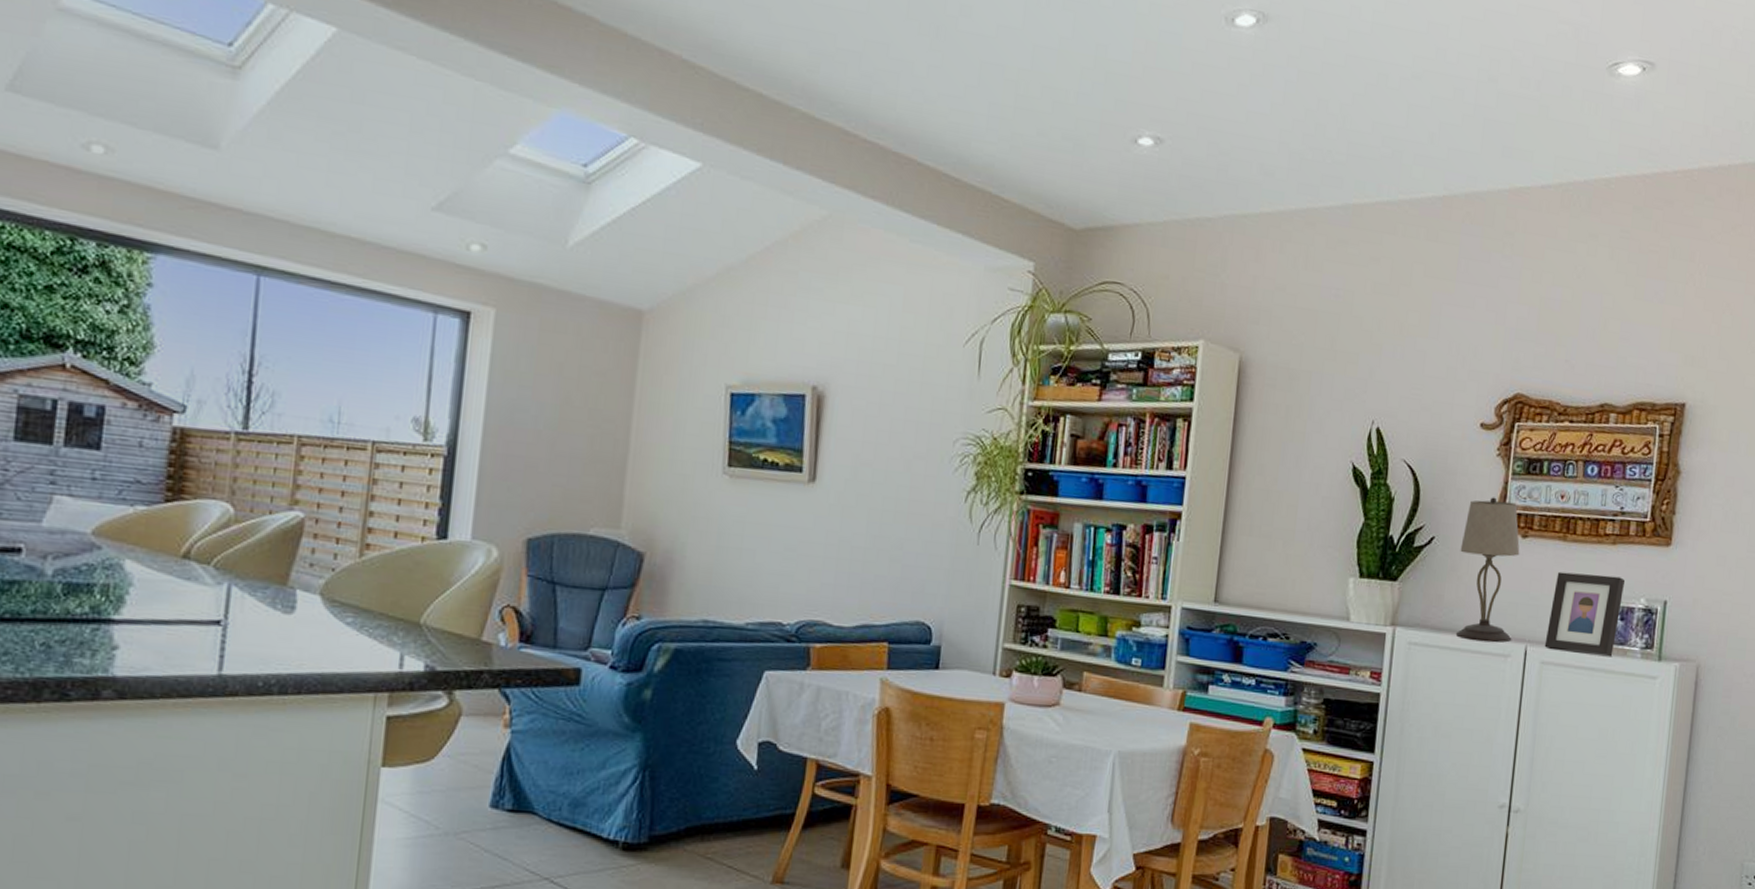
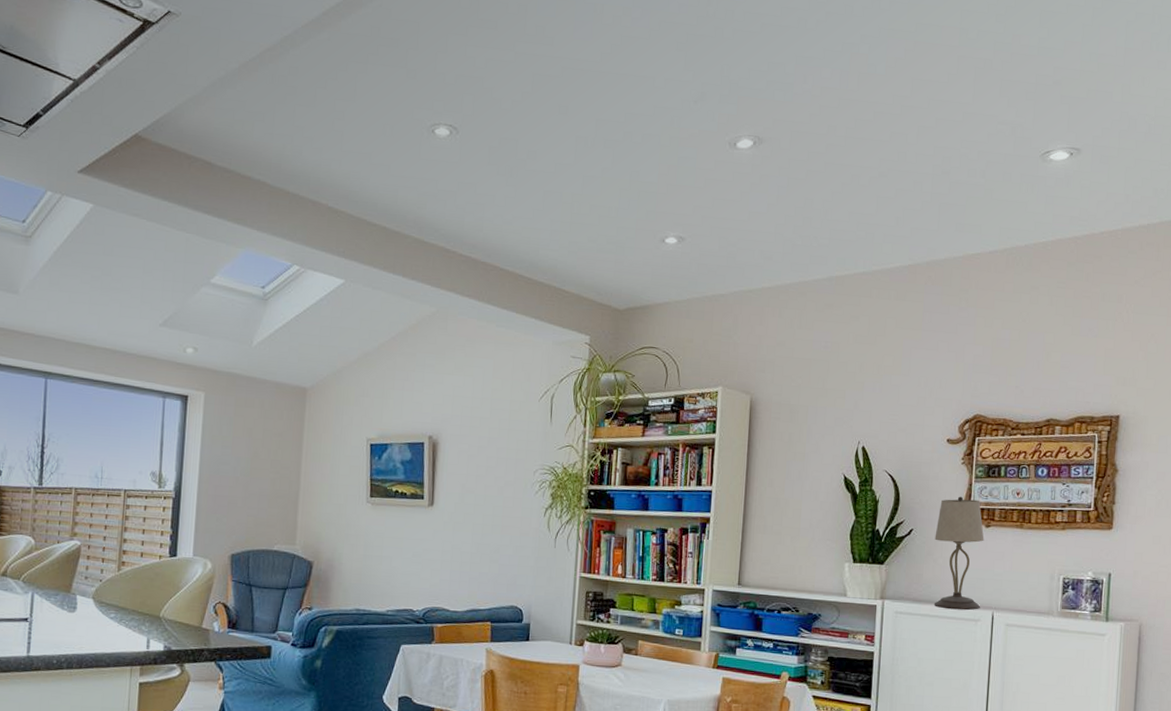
picture frame: present [1544,571,1625,657] -> none [1008,553,1074,619]

